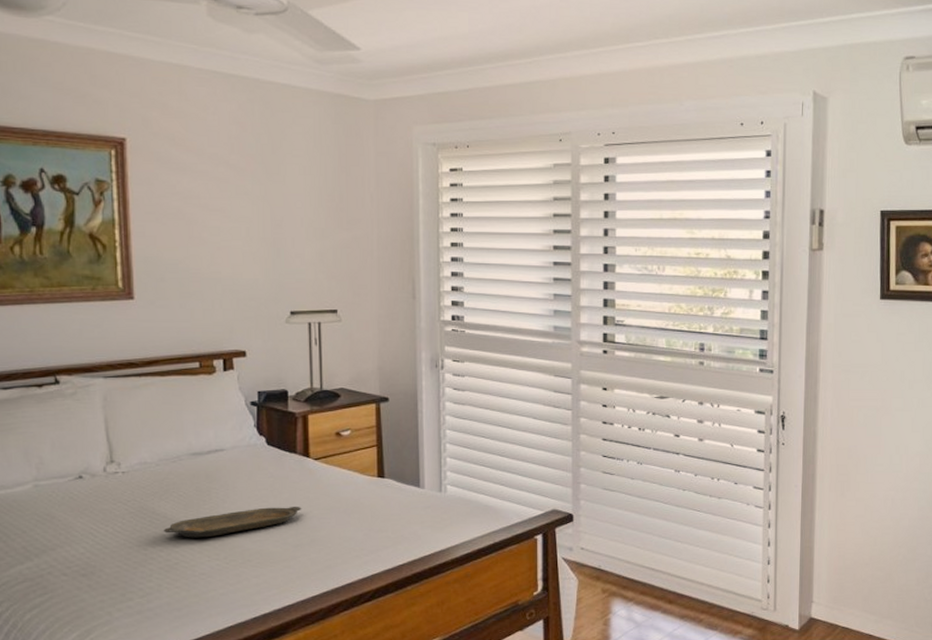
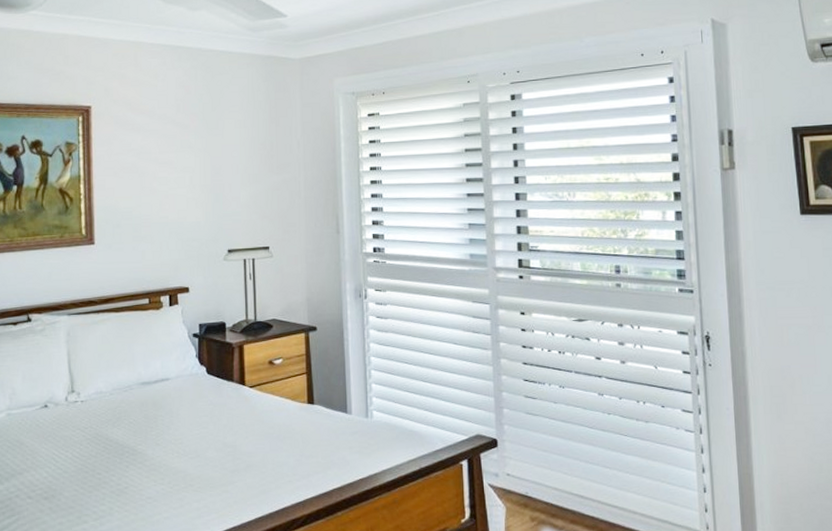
serving tray: present [163,506,302,538] -> none [115,432,239,463]

